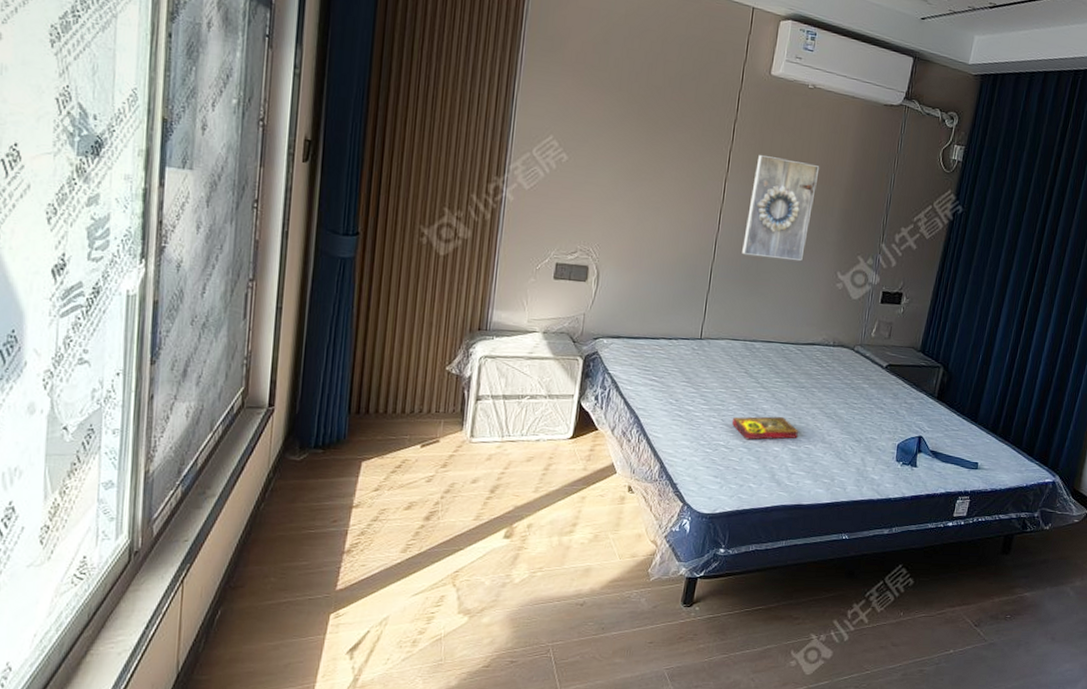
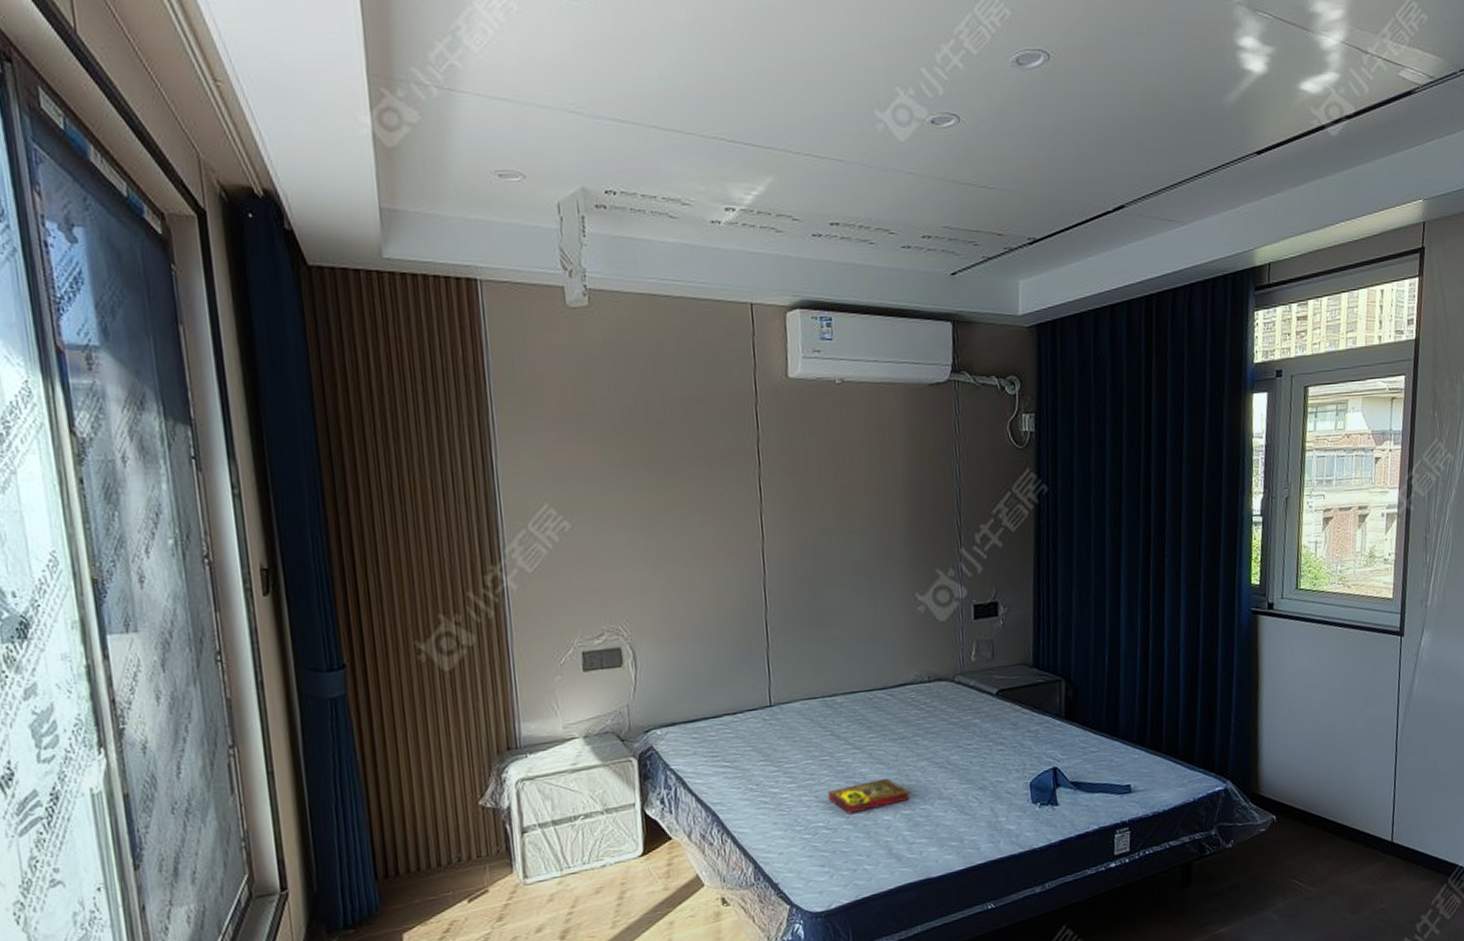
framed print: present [742,154,820,261] -> none [793,472,871,595]

